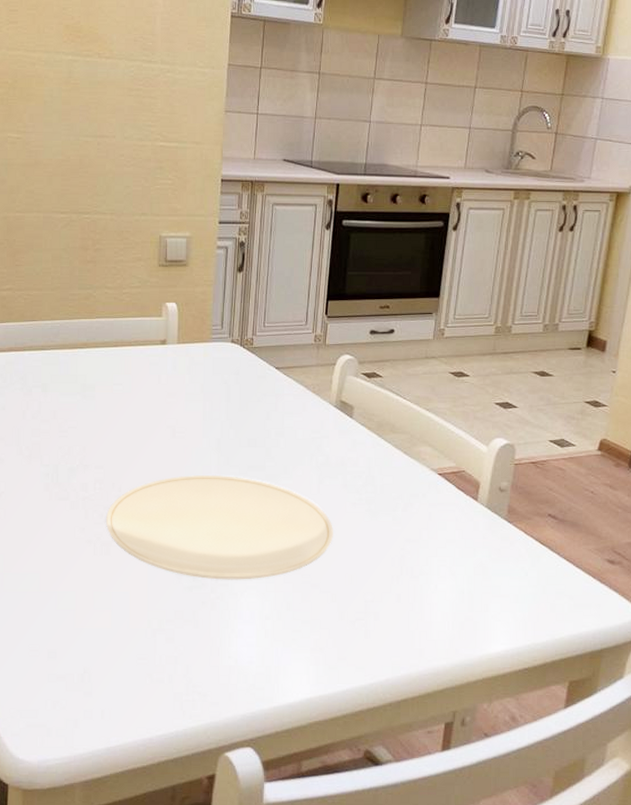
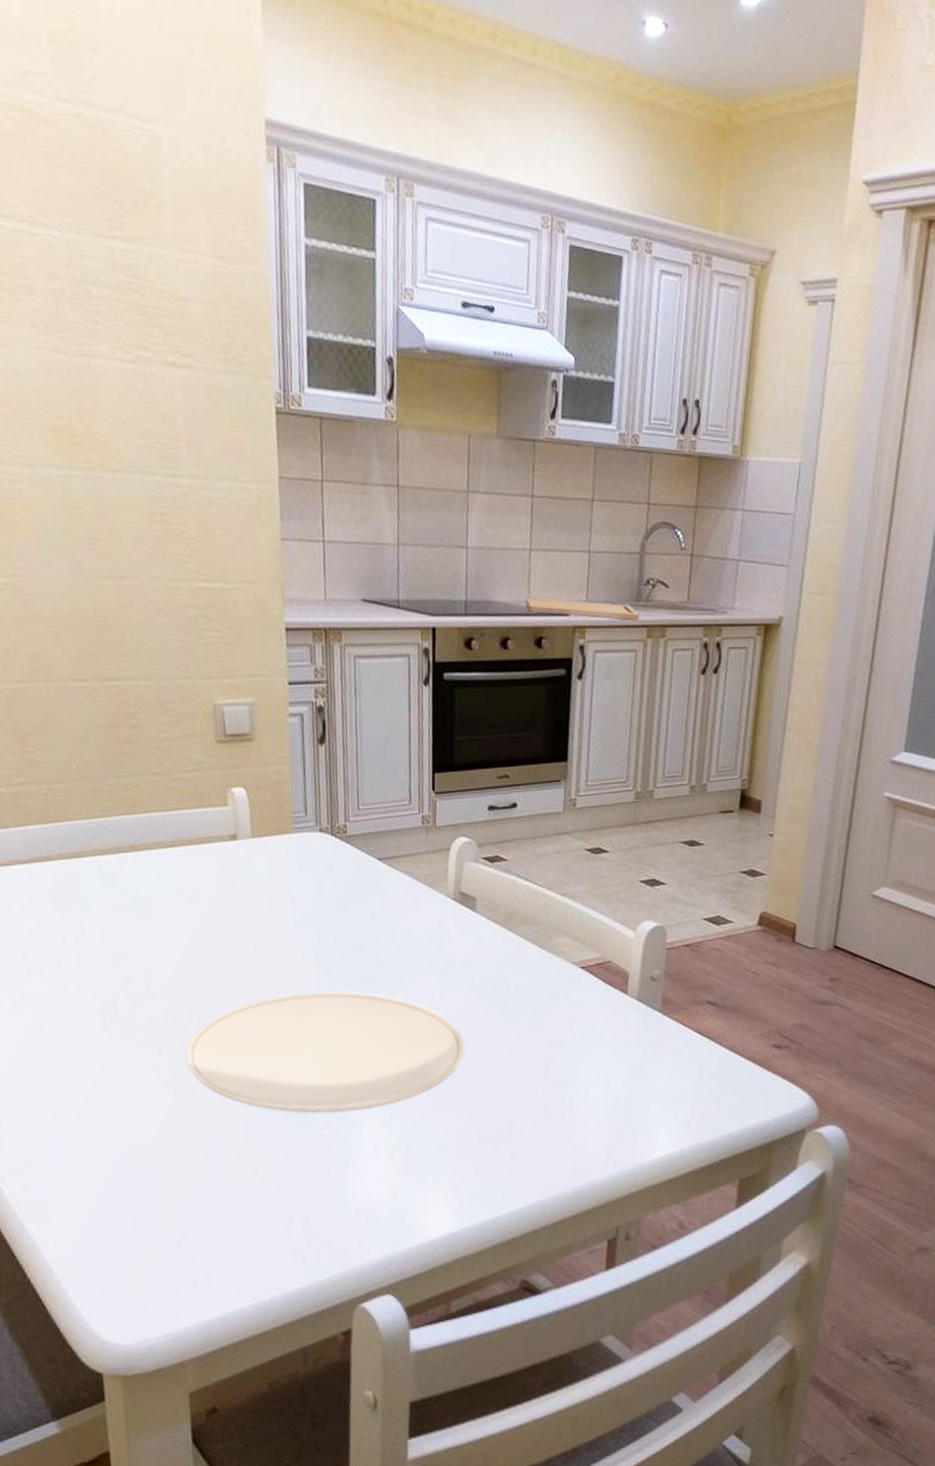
cutting board: none [414,162,509,185] -> present [525,597,640,621]

